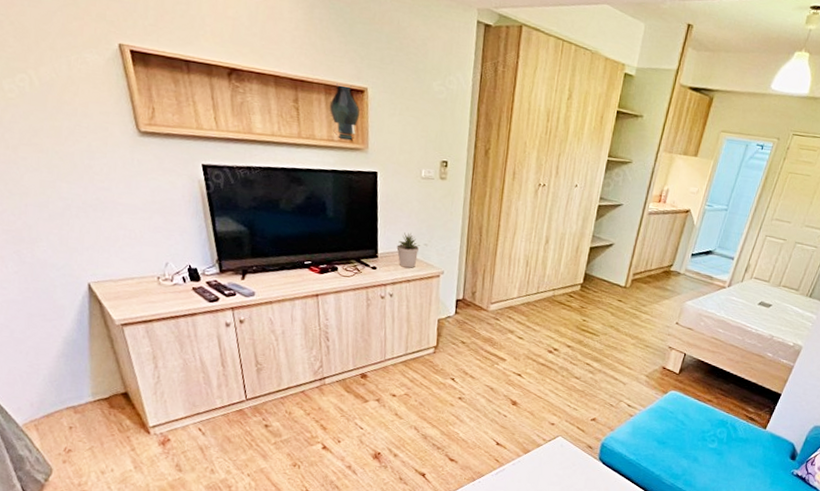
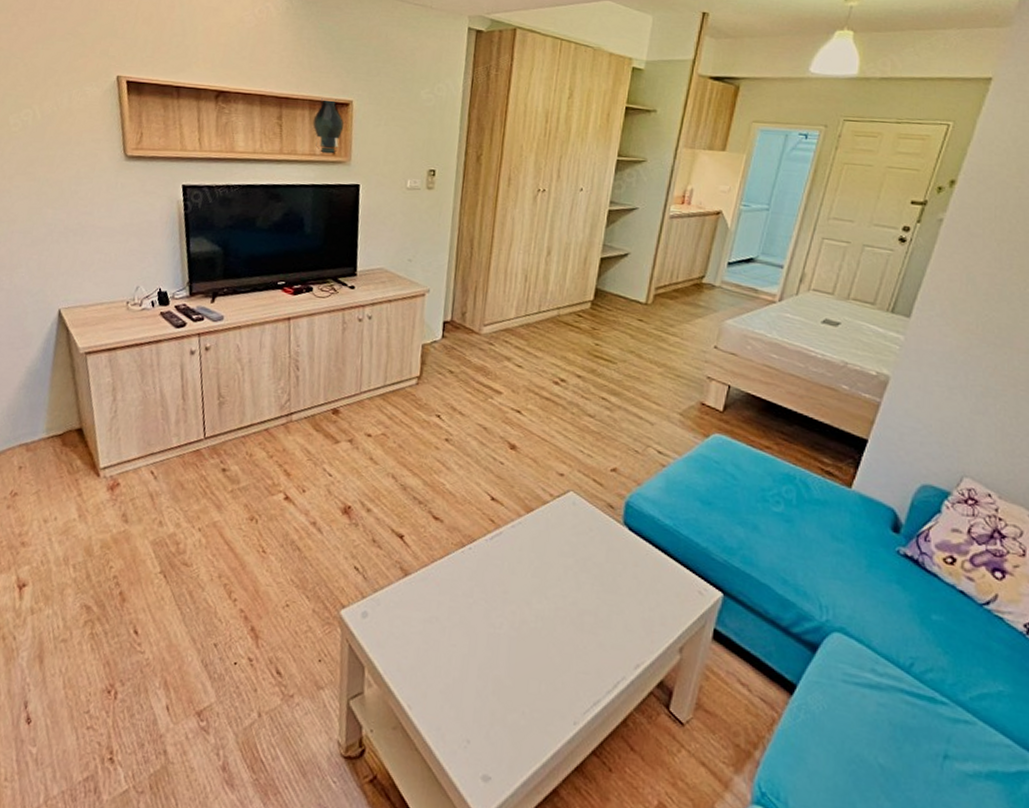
potted plant: present [396,232,420,268] -> none [377,247,403,287]

